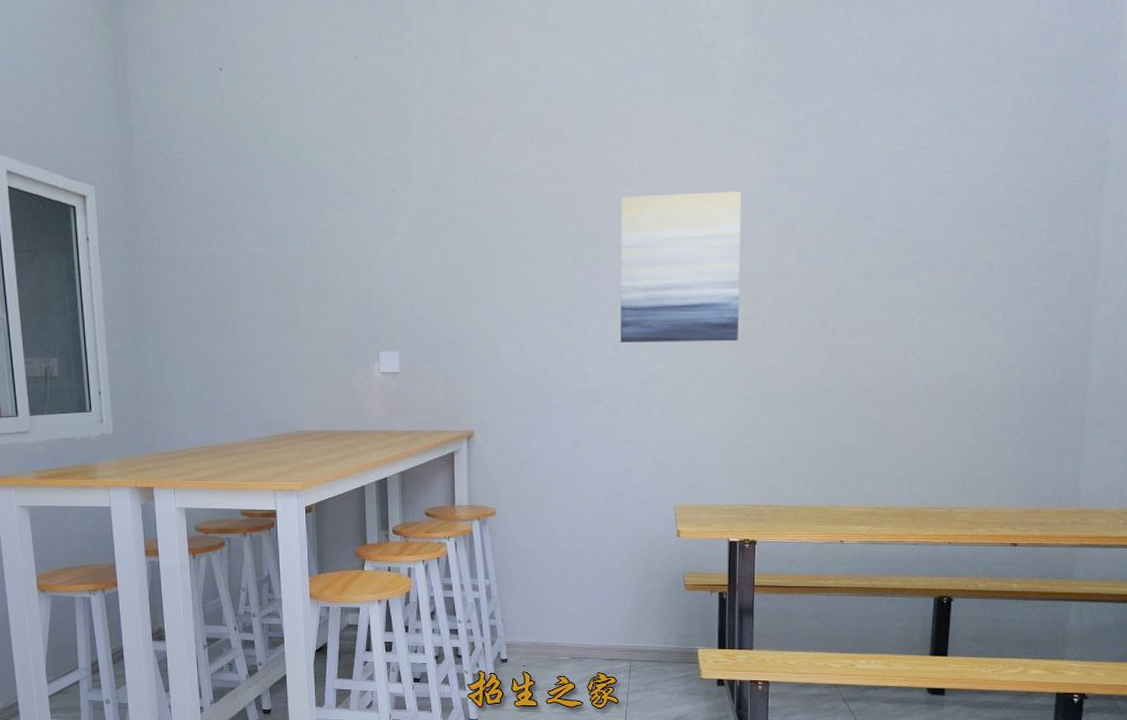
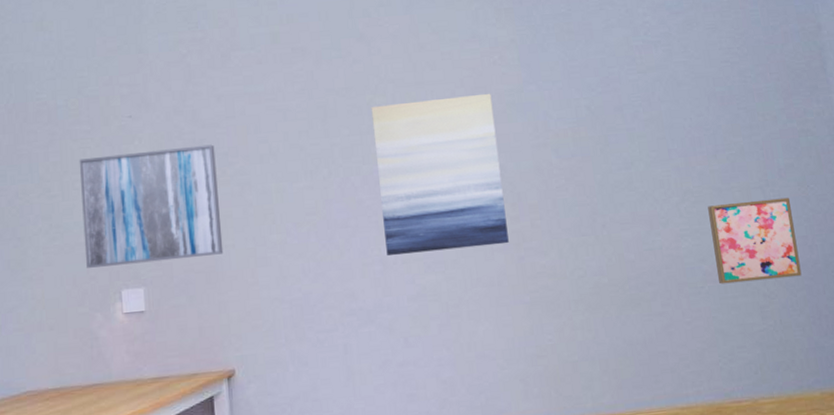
wall art: none [345,223,471,330] -> present [79,144,224,268]
wall art: none [938,320,1030,399] -> present [707,197,802,285]

